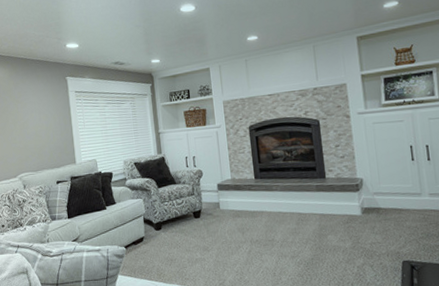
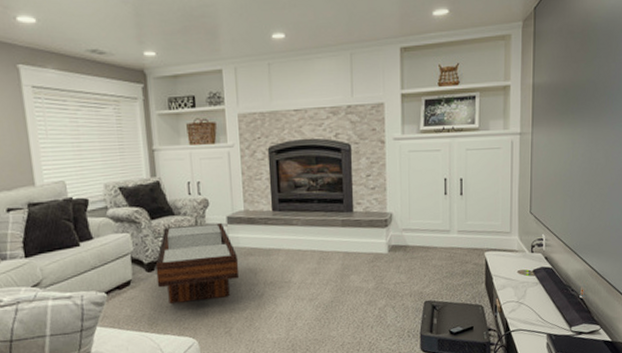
coffee table: none [162,189,229,257] -> present [155,222,239,304]

